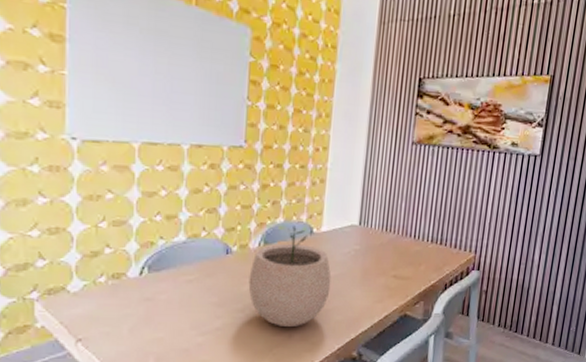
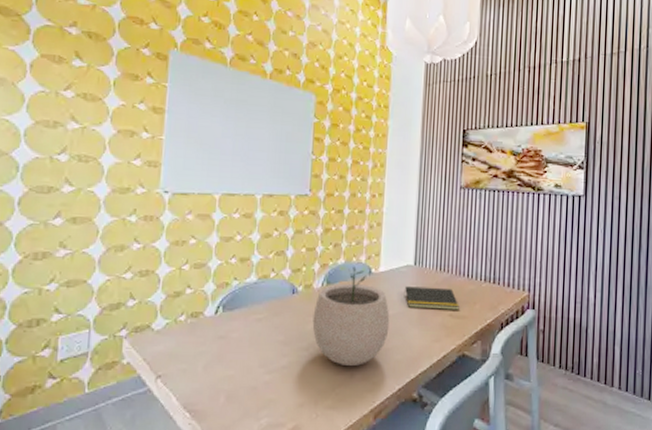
notepad: none [346,247,404,271] -> present [404,286,459,310]

